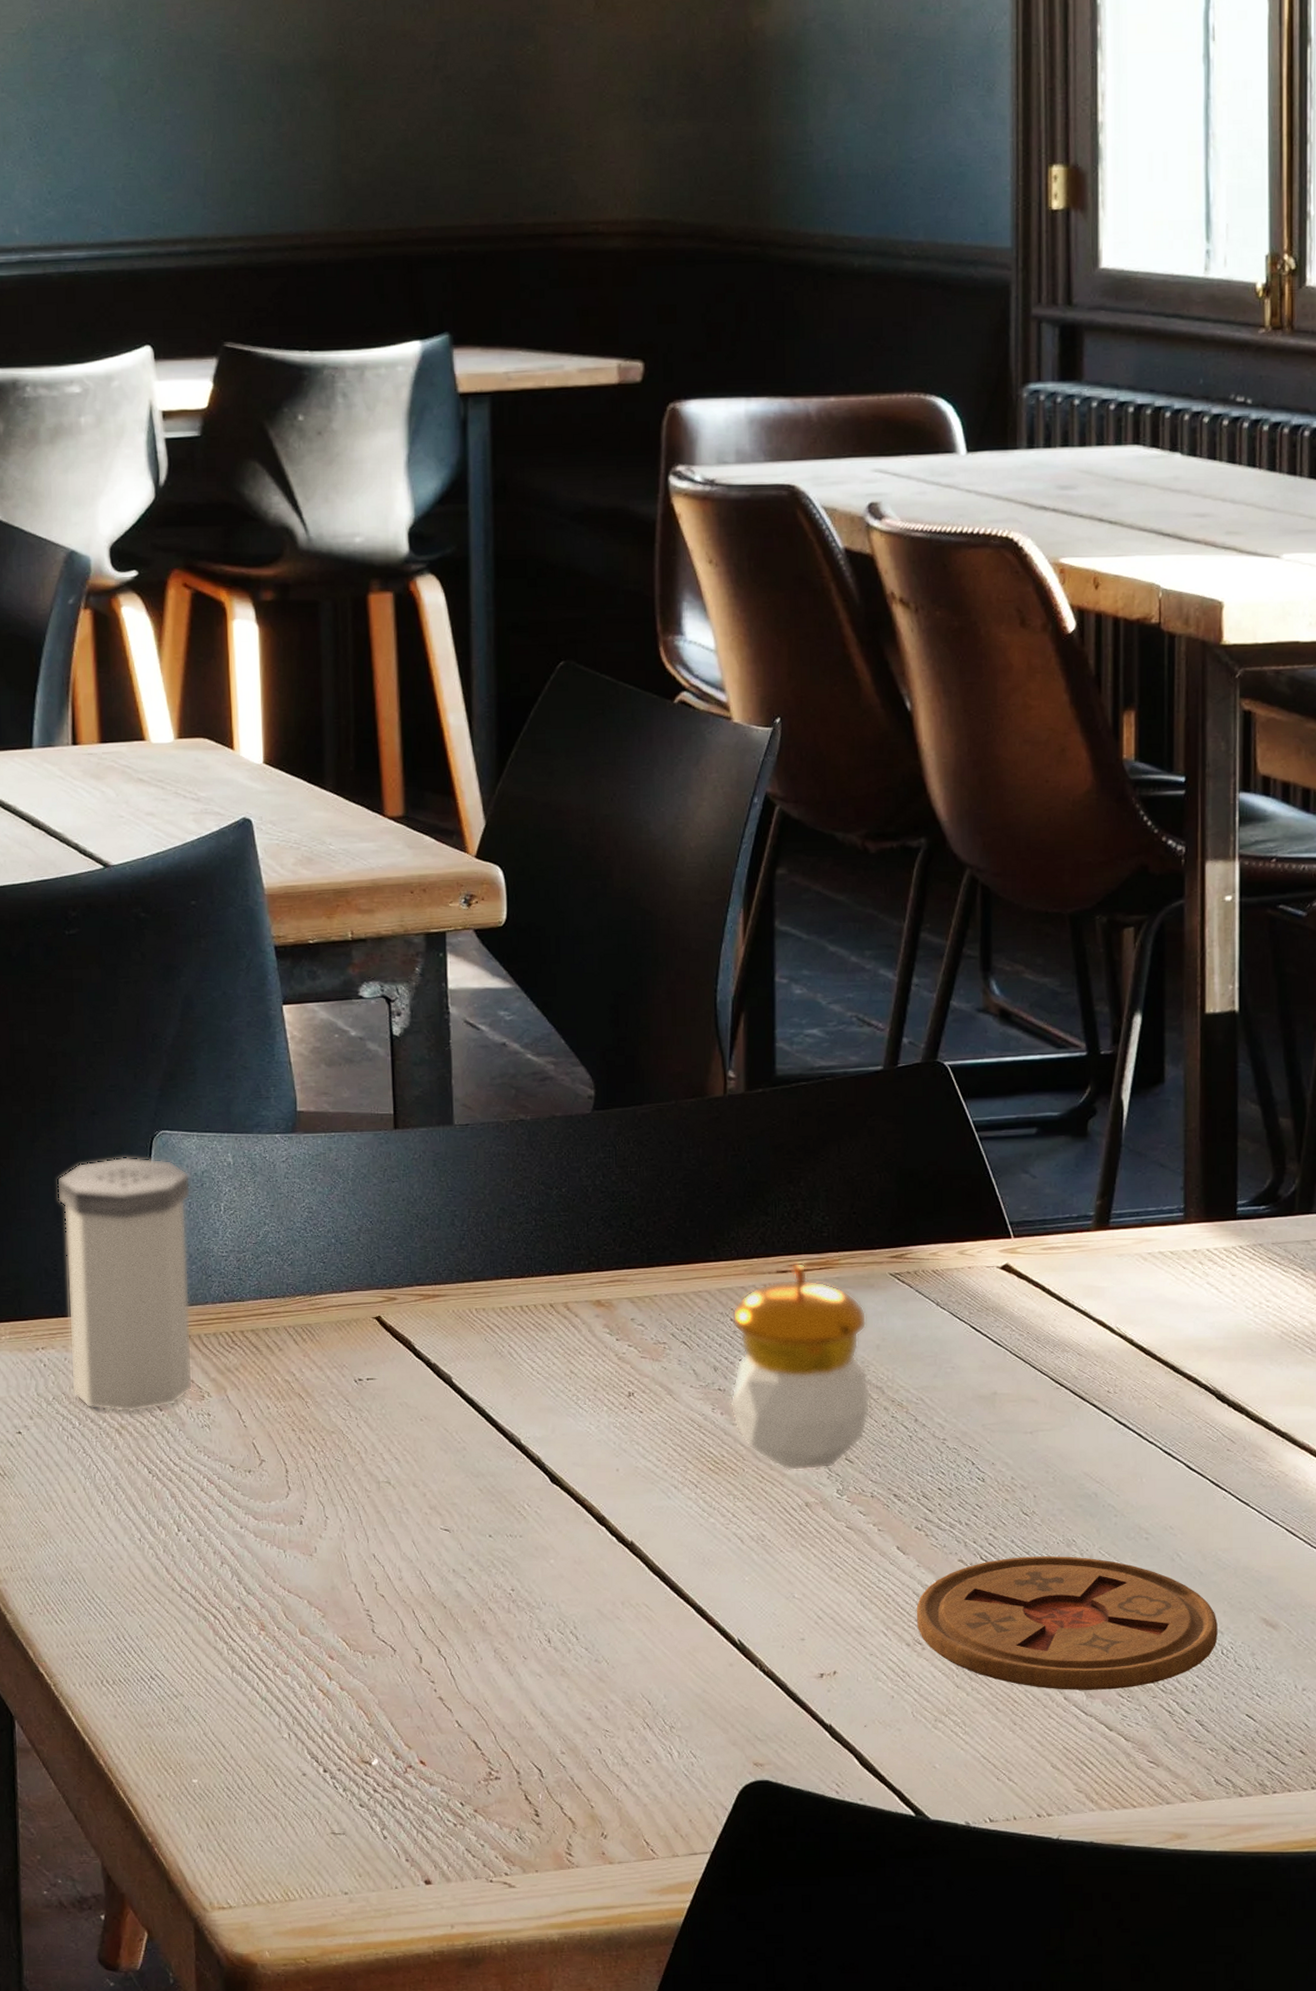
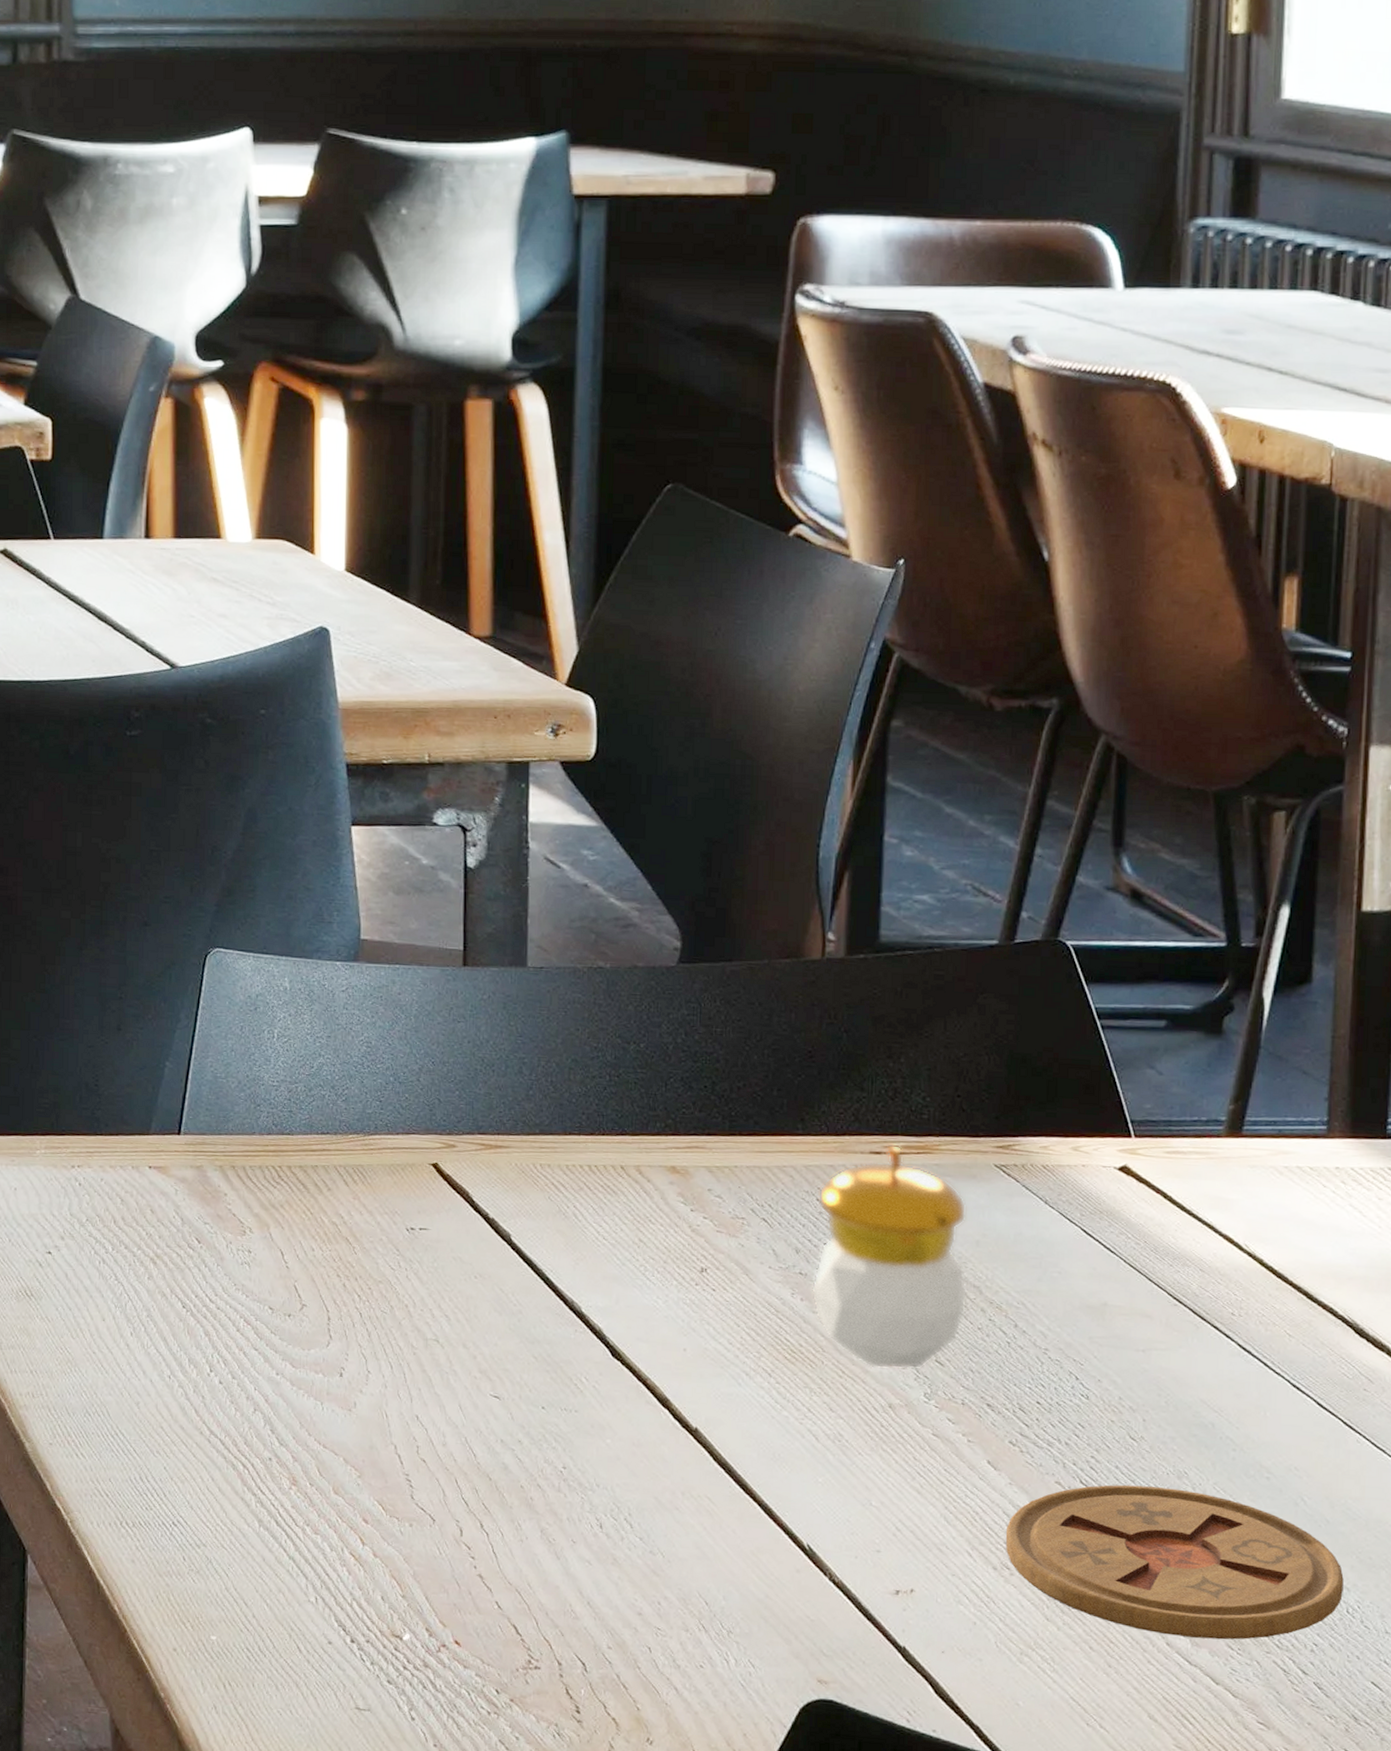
salt shaker: present [56,1156,193,1414] -> none [102,972,244,1243]

